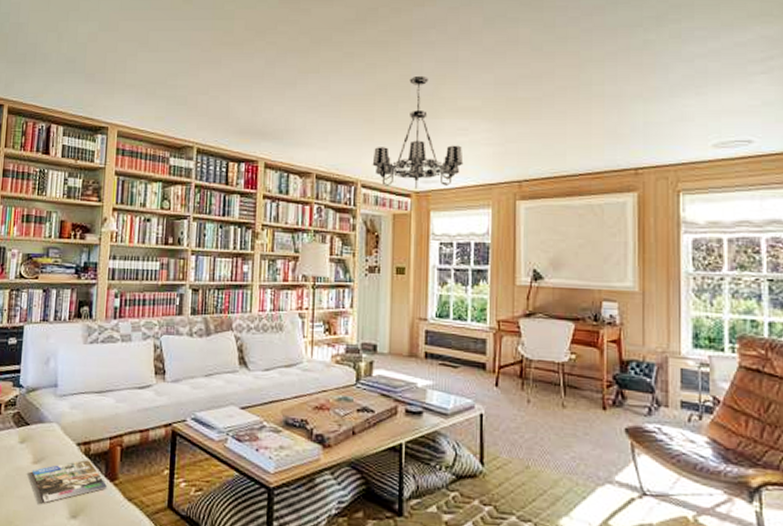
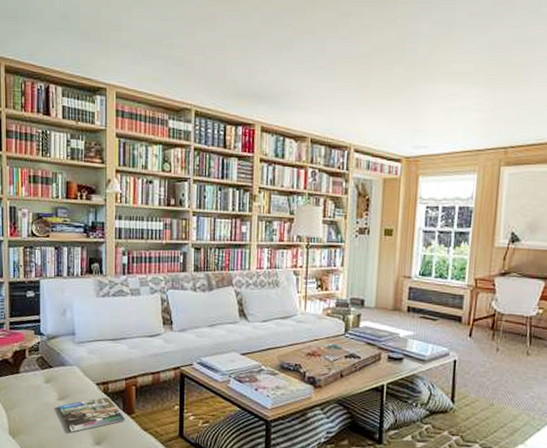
chandelier: present [372,75,464,189] -> none [365,37,454,154]

